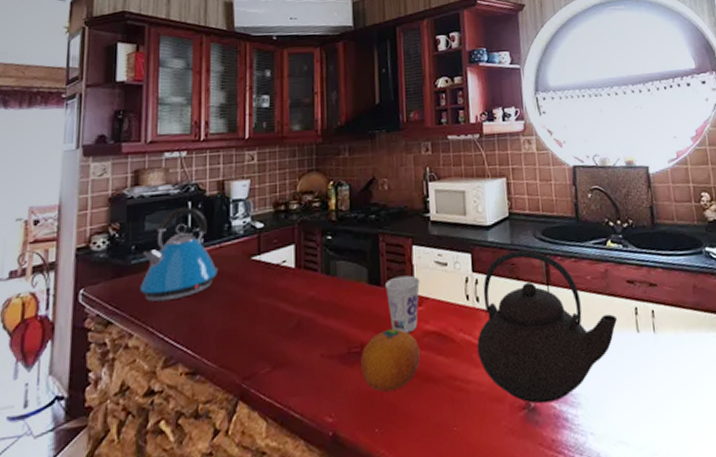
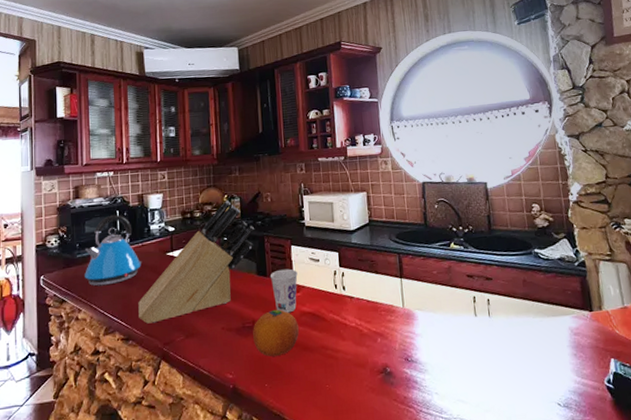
knife block: none [211,188,367,352] -> present [138,200,255,324]
teapot: present [477,250,618,404] -> none [343,250,459,369]

